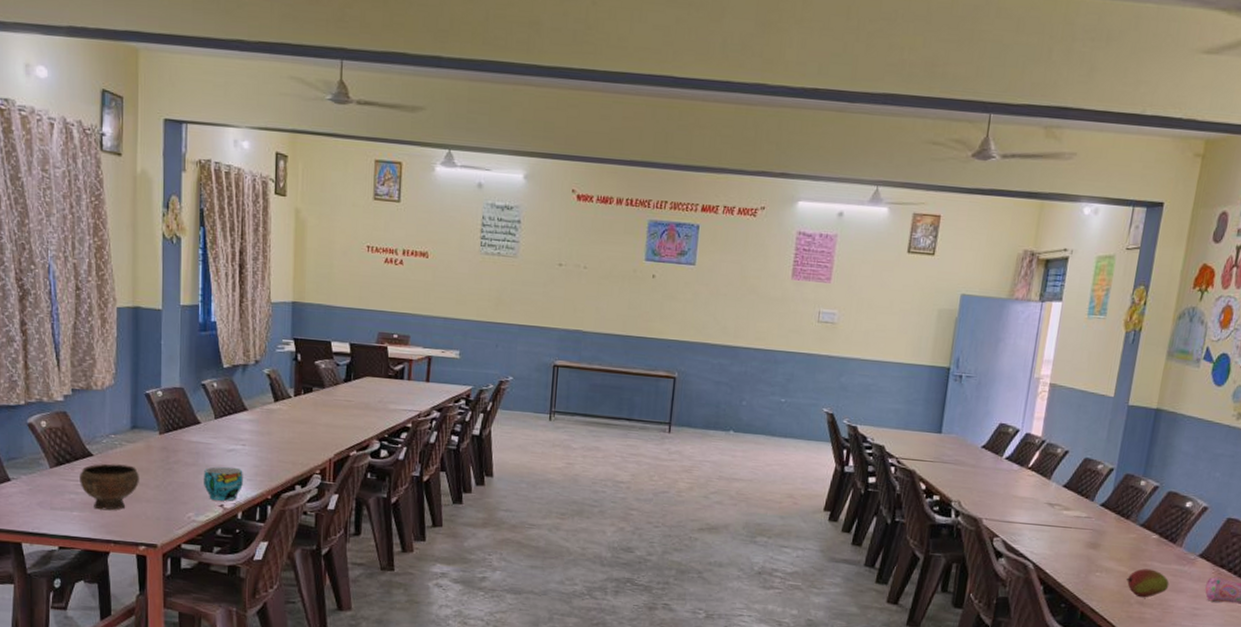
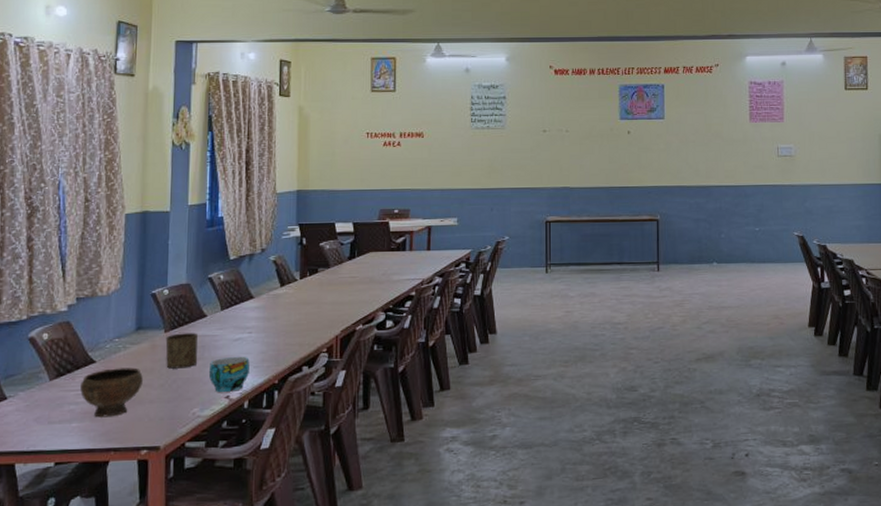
cup: none [160,437,193,472] -> present [165,333,198,369]

